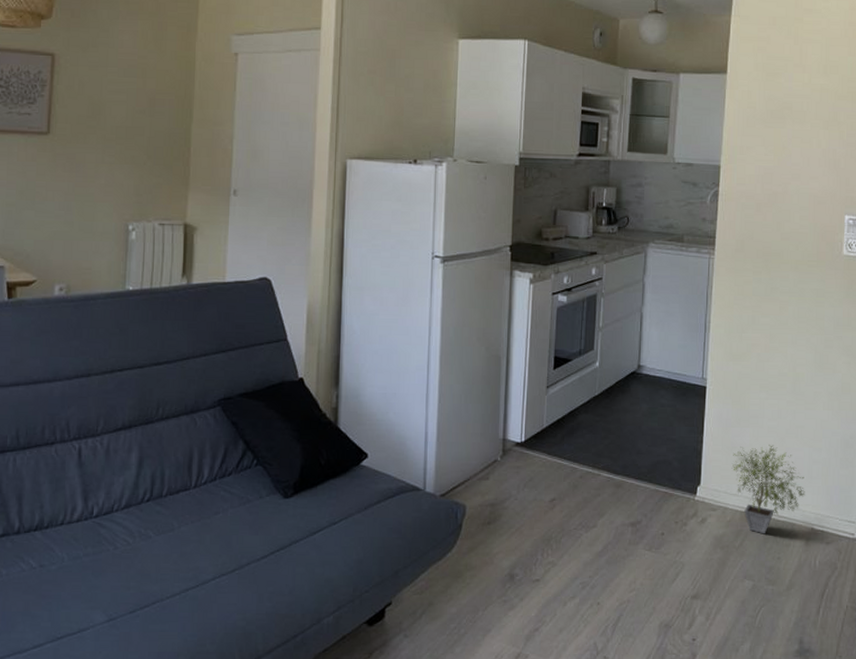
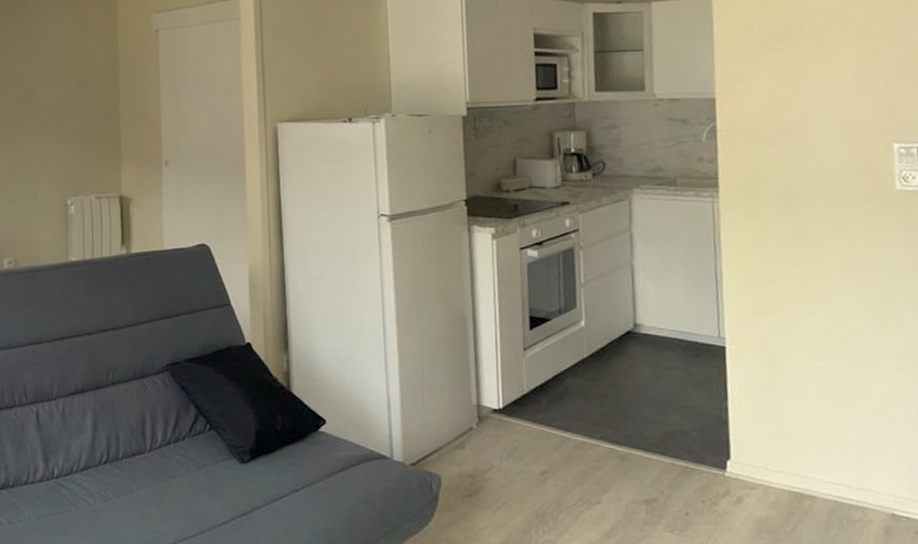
potted plant: present [731,445,805,534] -> none [770,414,878,519]

